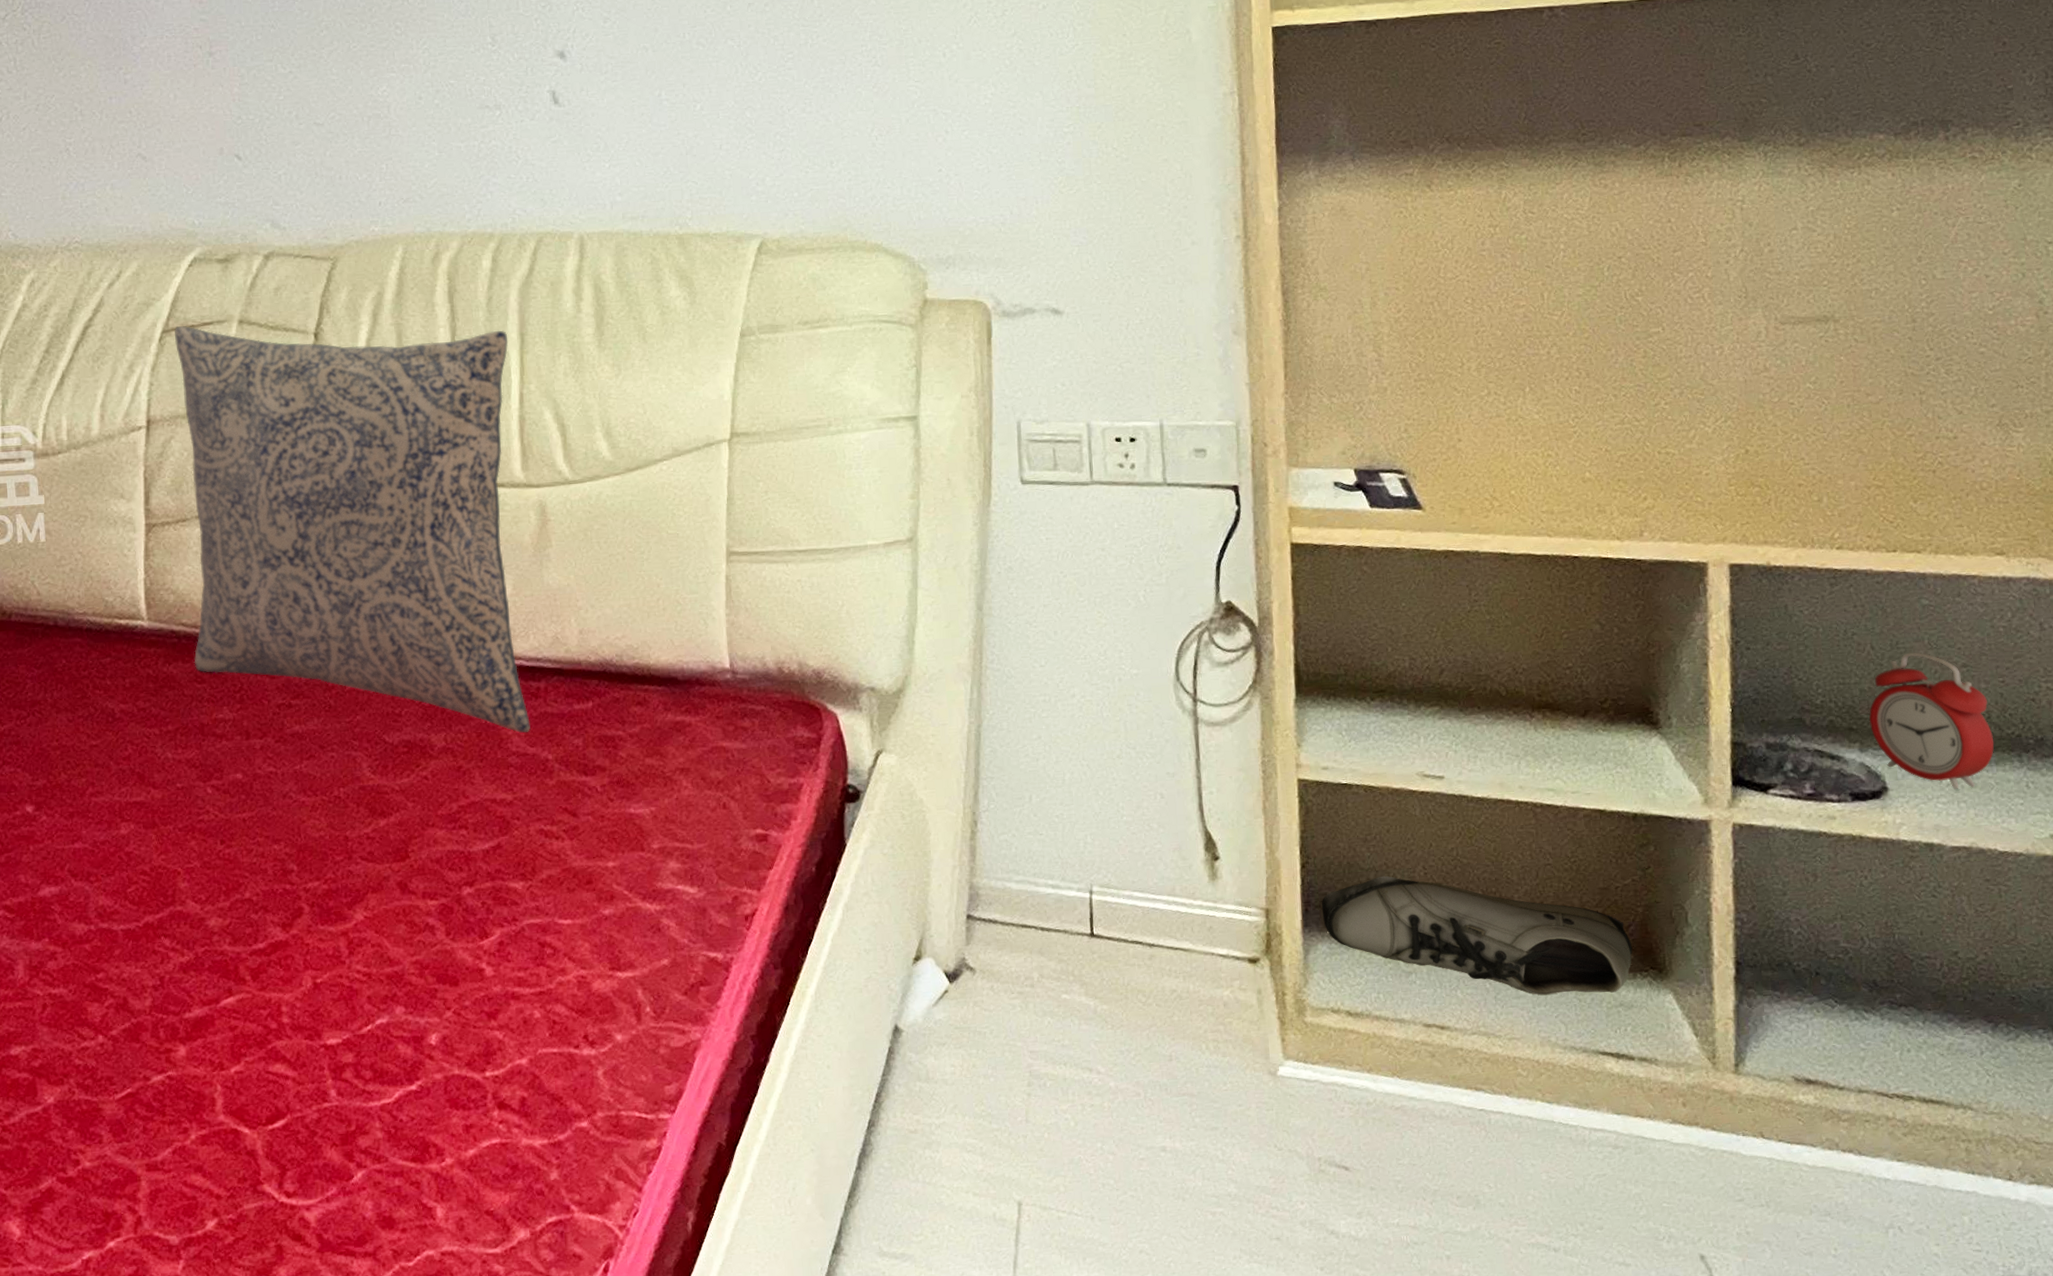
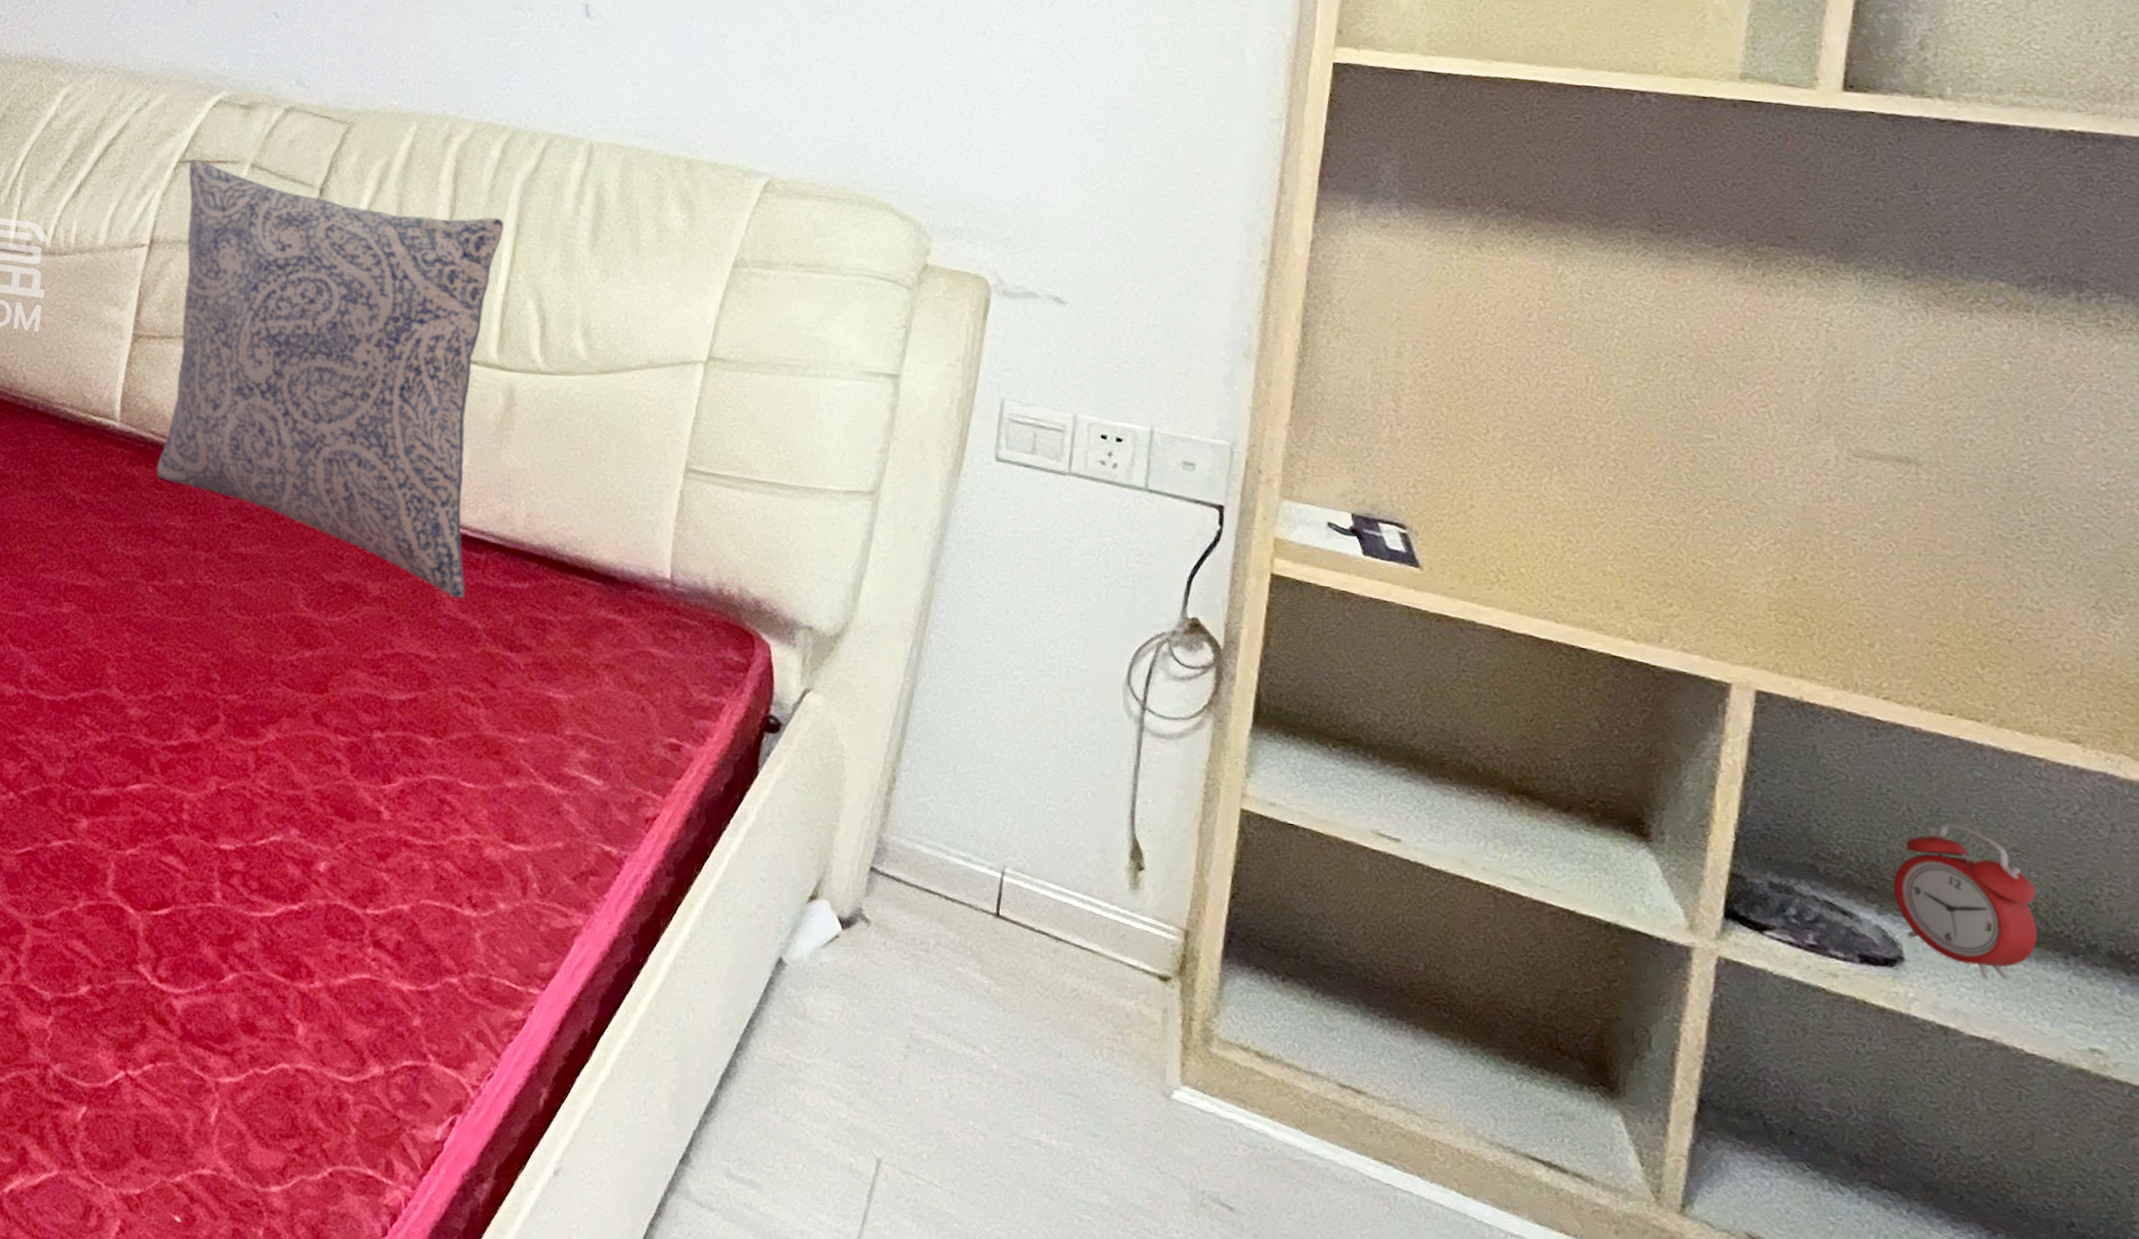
shoe: present [1321,875,1633,996] -> none [1246,924,1584,1100]

